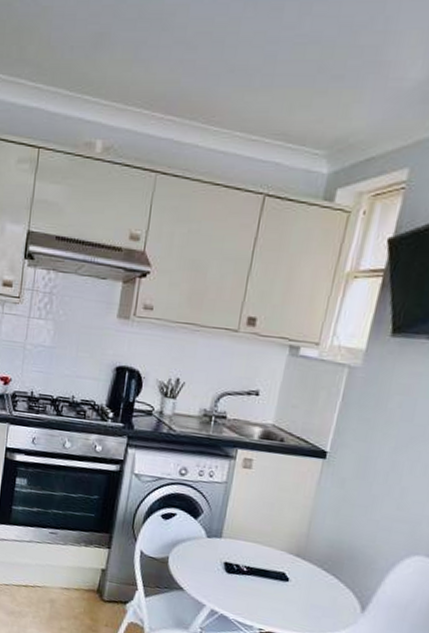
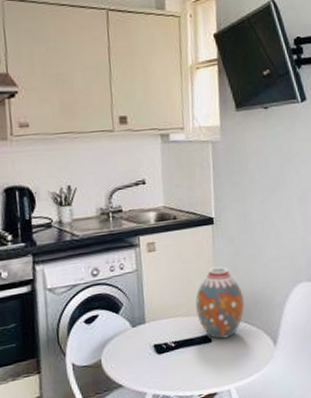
vase: none [279,505,340,584] -> present [195,267,245,339]

